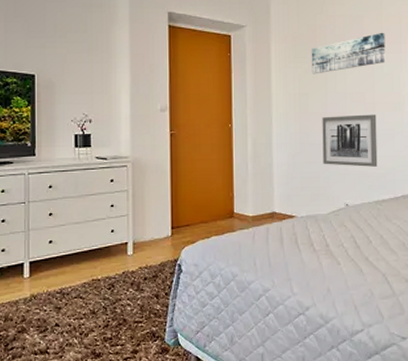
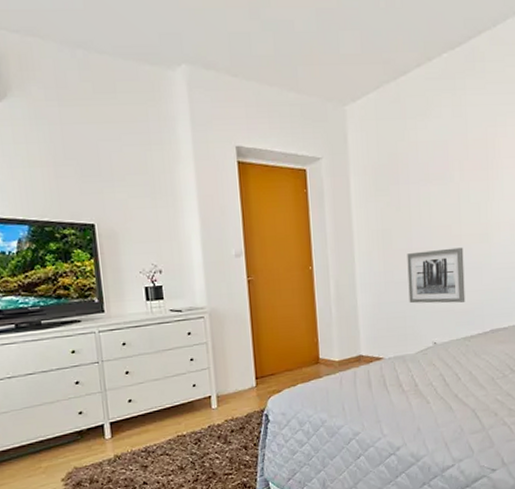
wall art: present [311,32,386,74] -> none [393,158,472,208]

